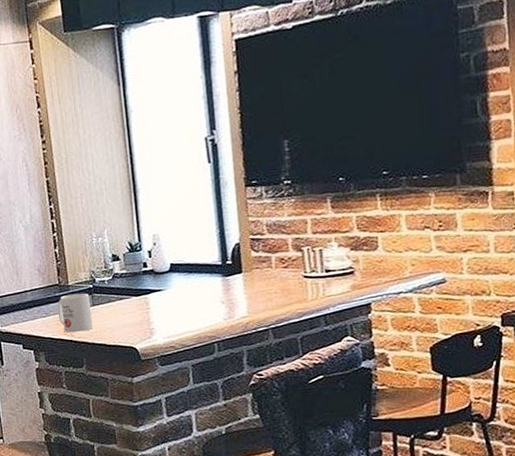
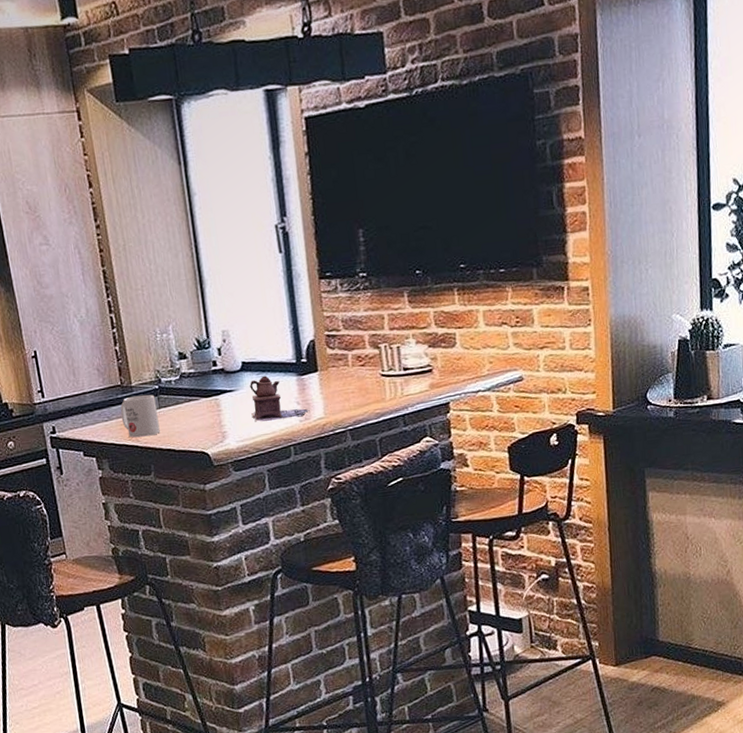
teapot: none [177,276,234,320] -> present [250,375,310,422]

